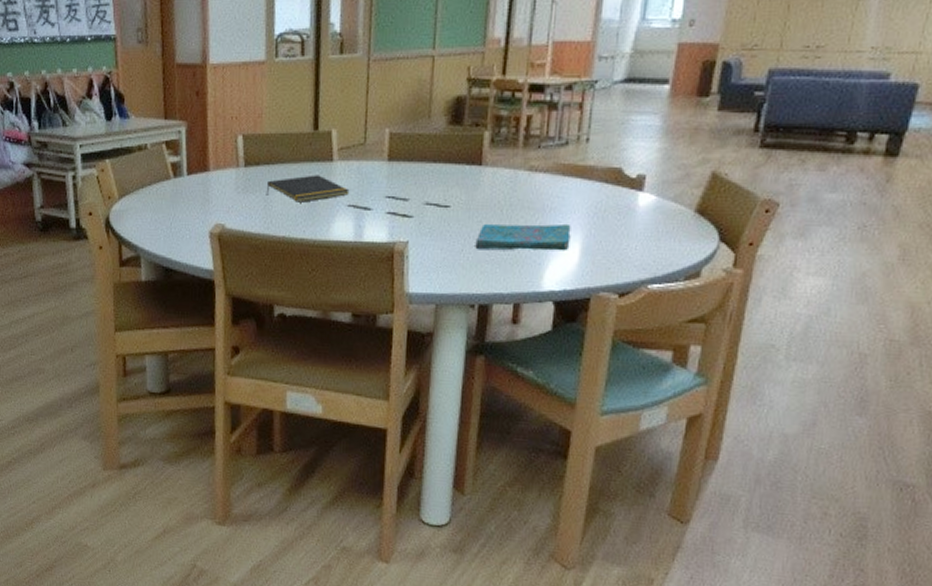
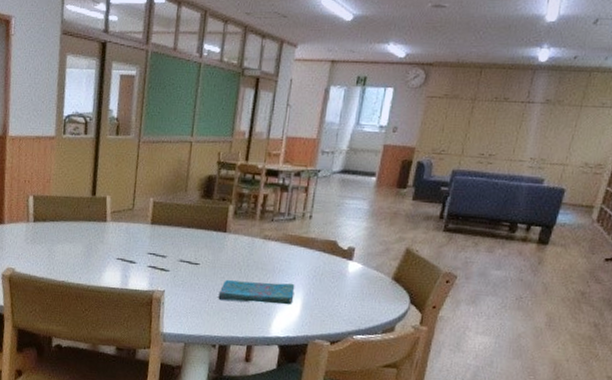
notepad: present [266,175,350,203] -> none [50,232,119,254]

